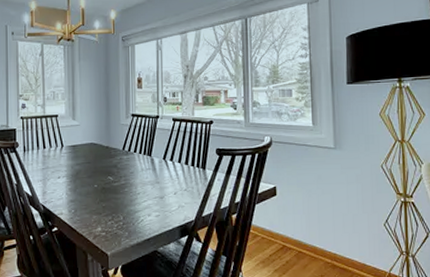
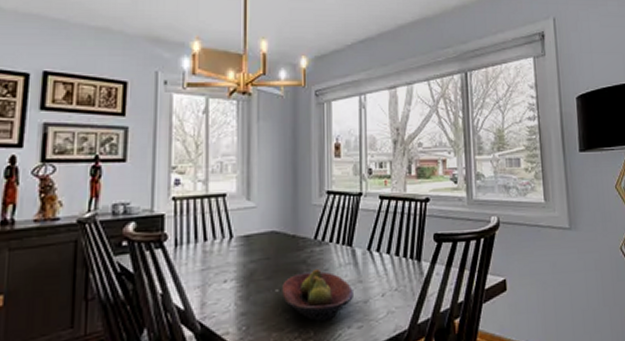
fruit bowl: none [100,171,152,209] -> present [282,268,353,321]

